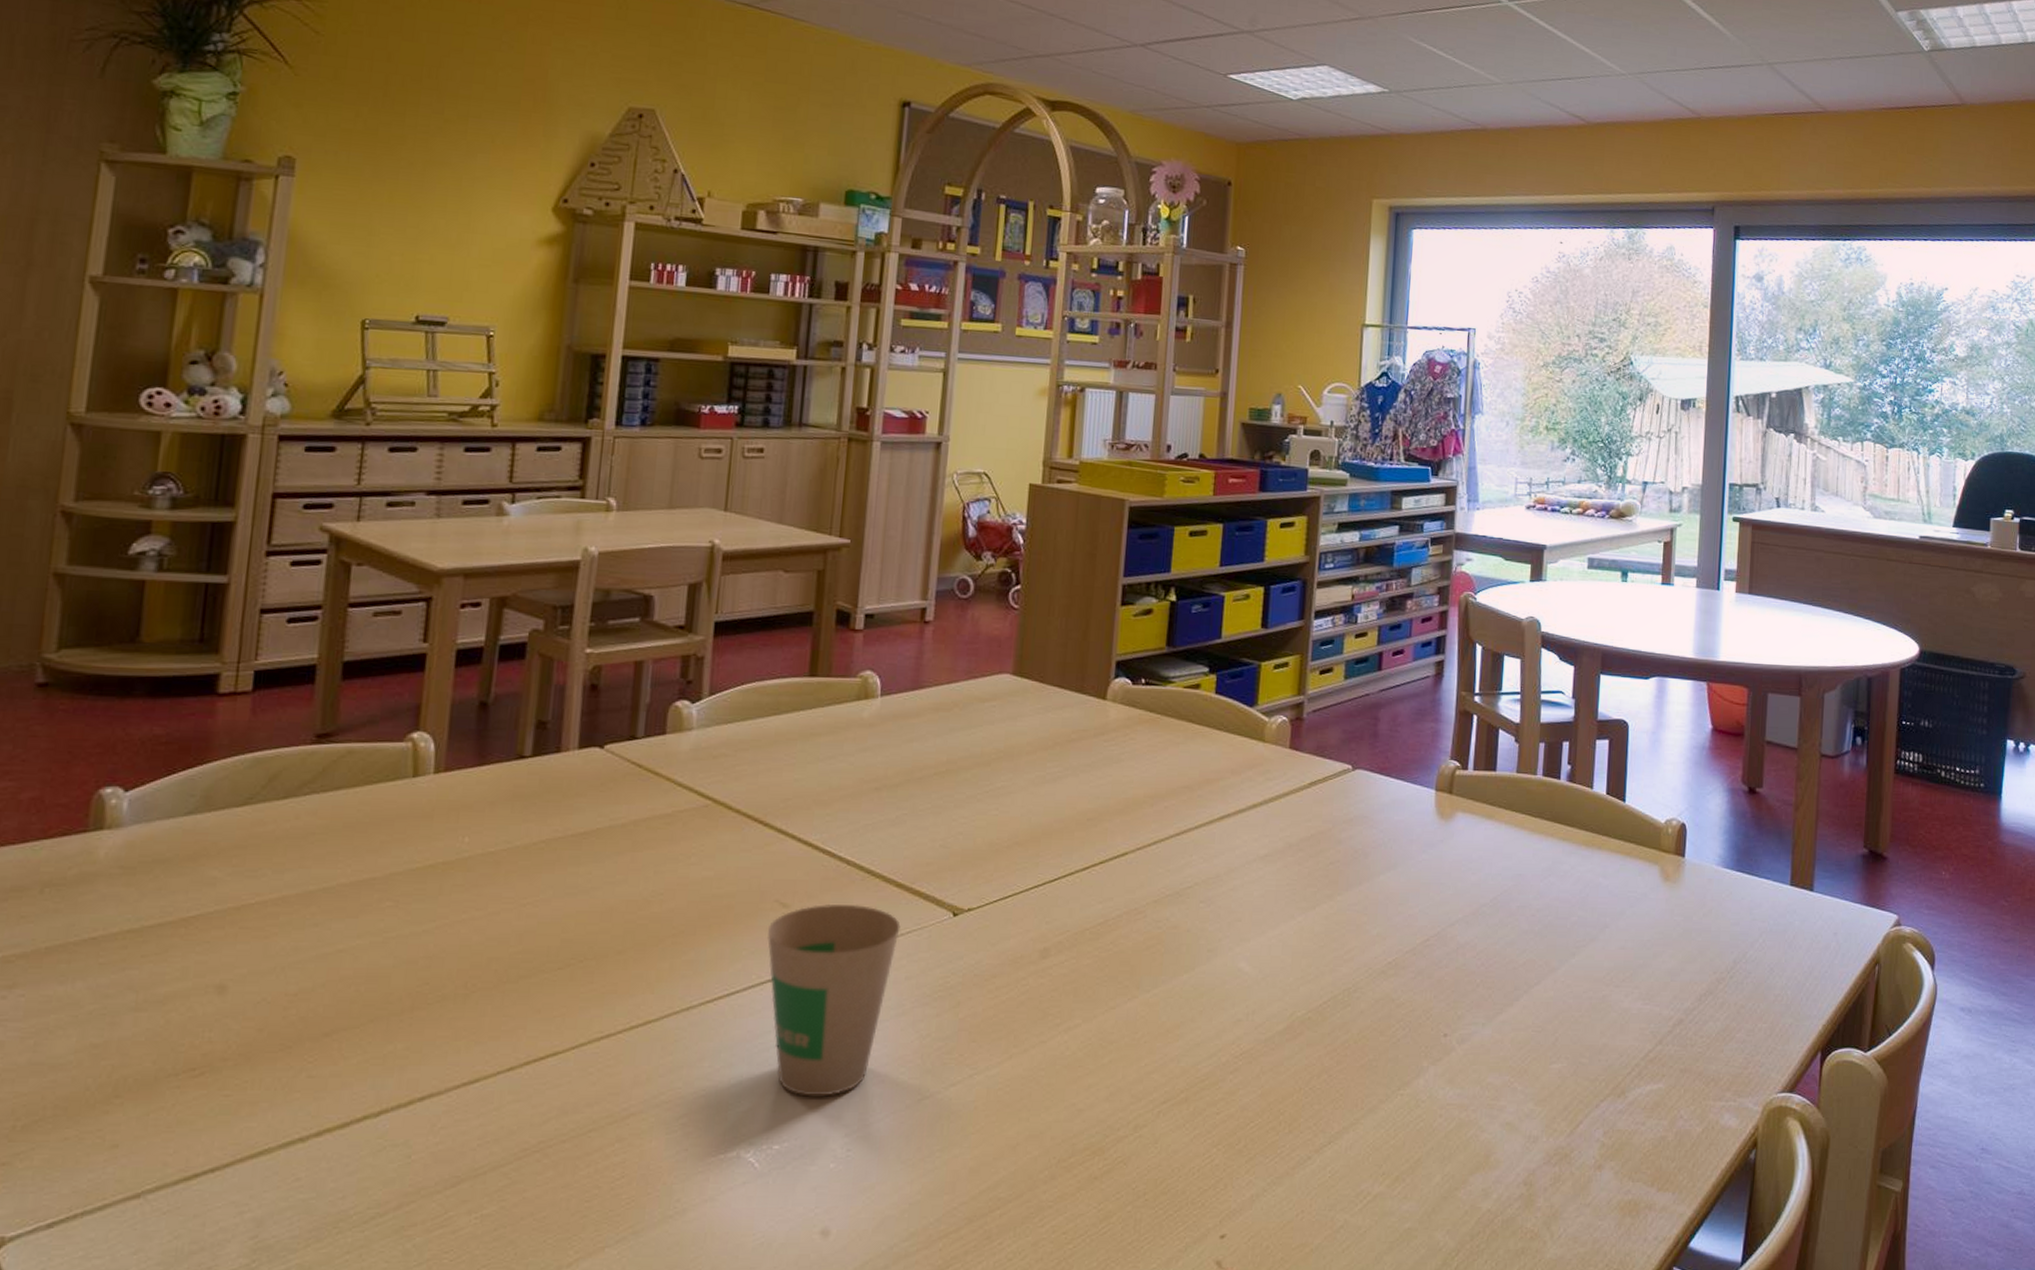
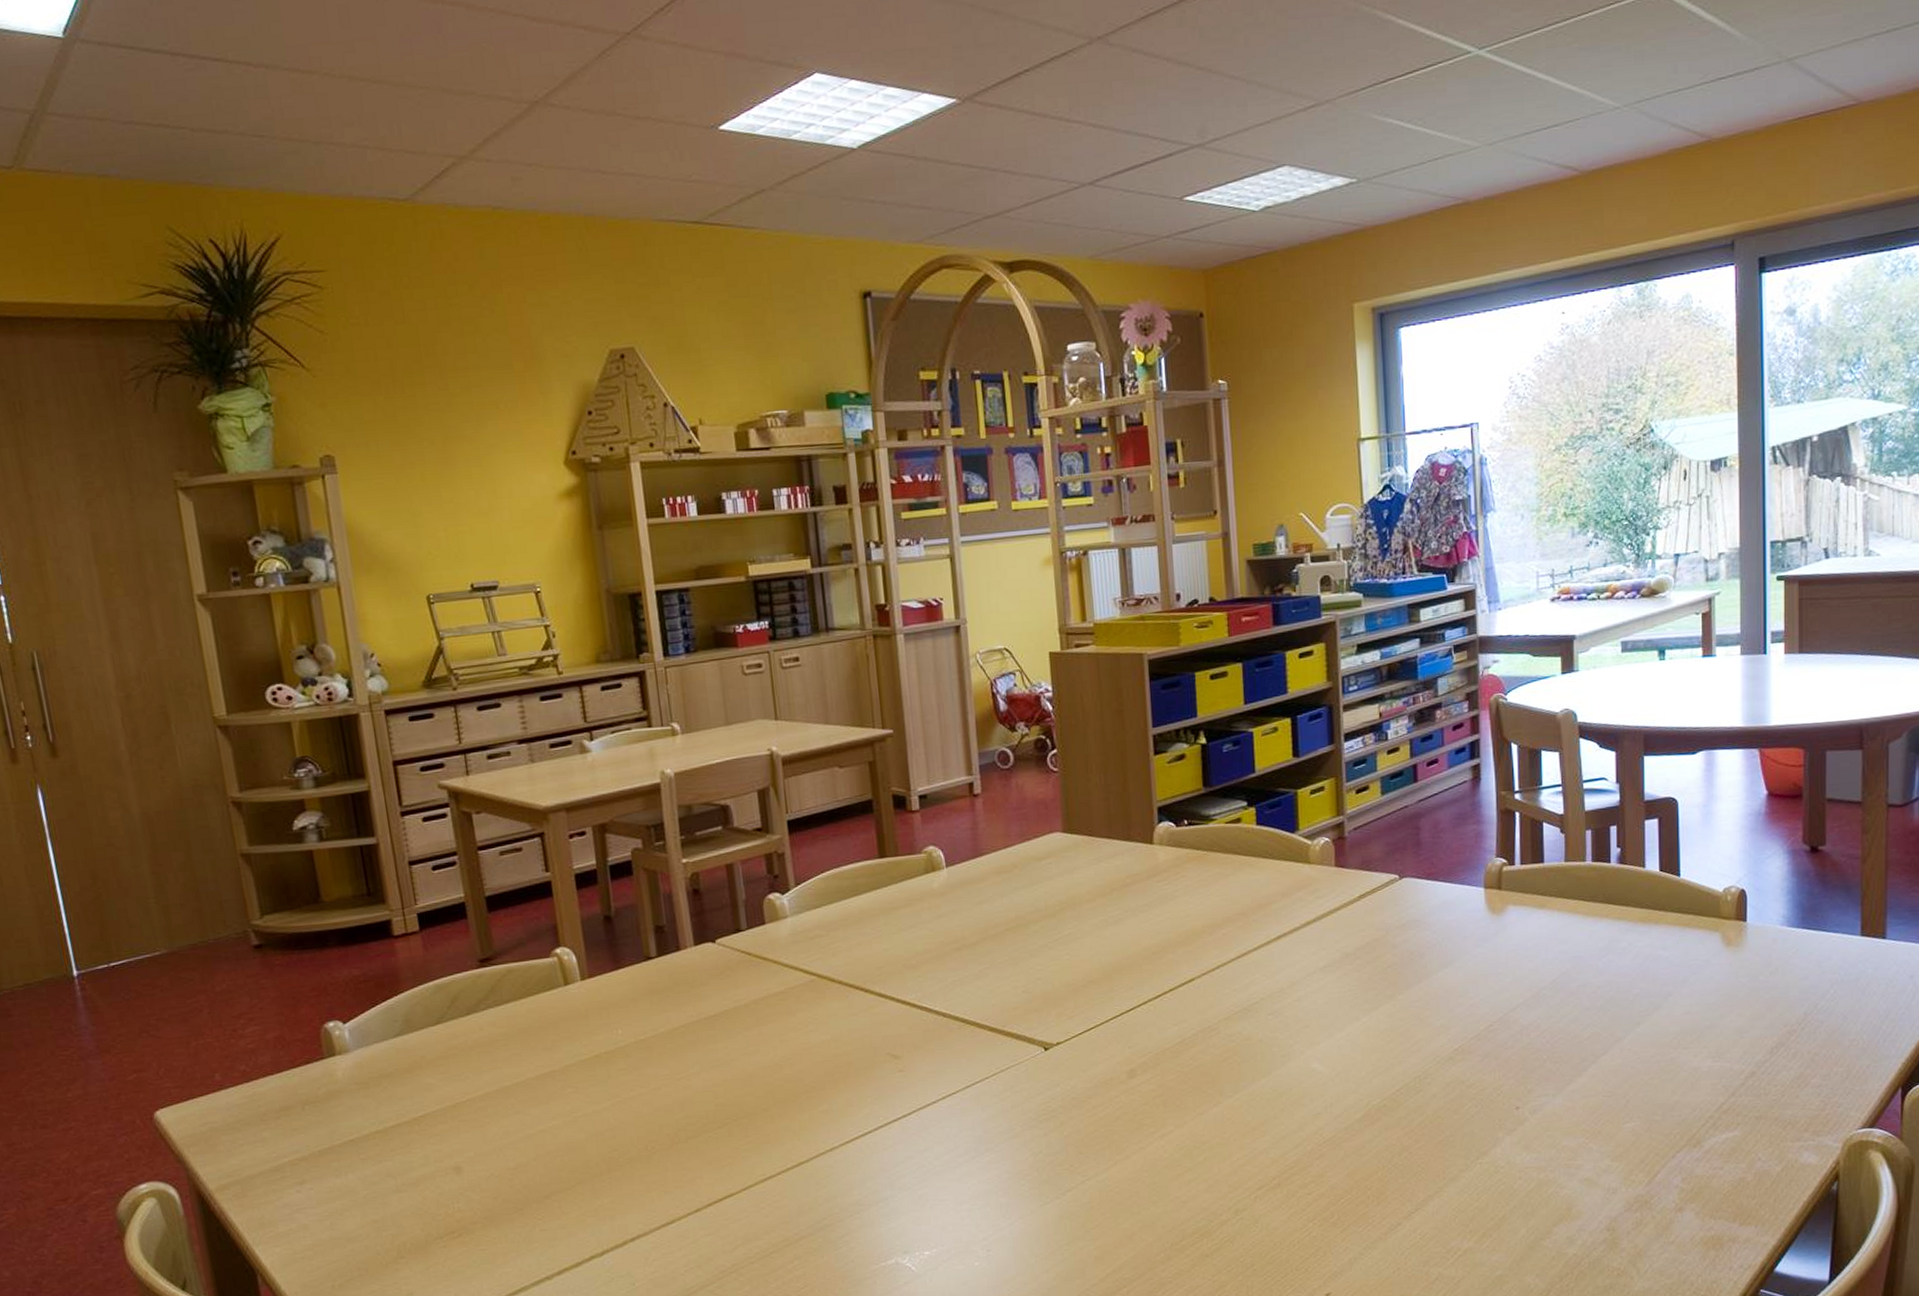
paper cup: present [767,905,901,1097] -> none [885,1050,1000,1211]

